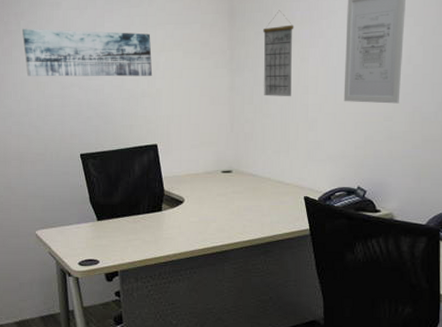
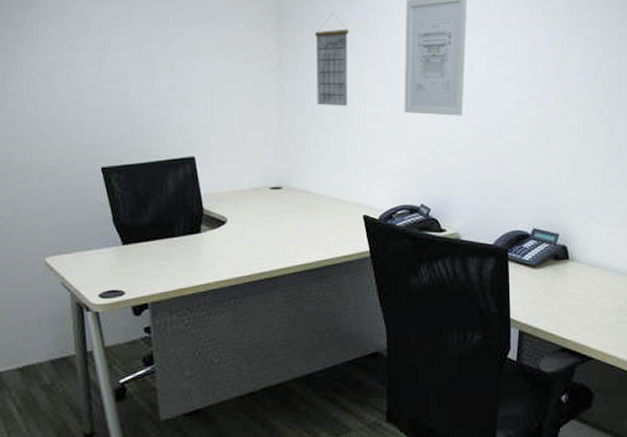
wall art: present [22,28,153,77] -> none [29,21,189,80]

